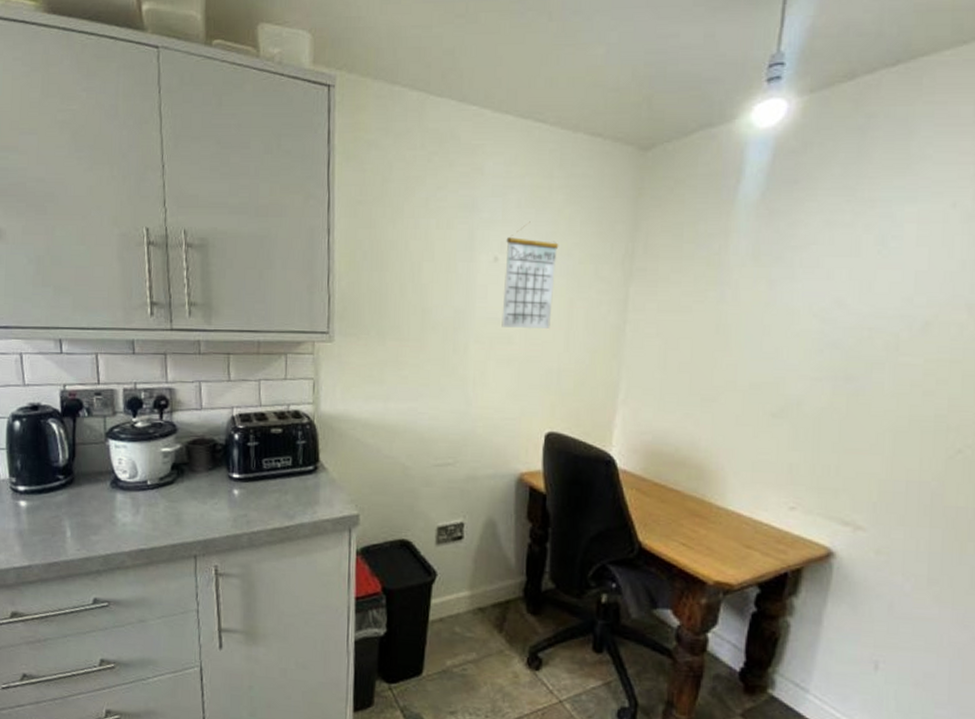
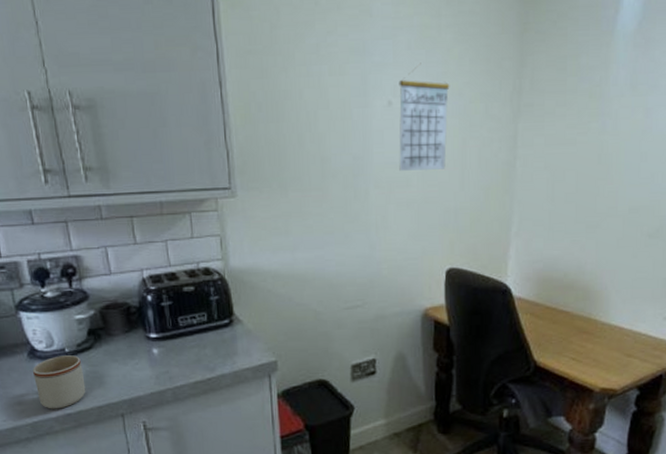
mug: none [112,488,163,543] -> present [32,355,86,409]

